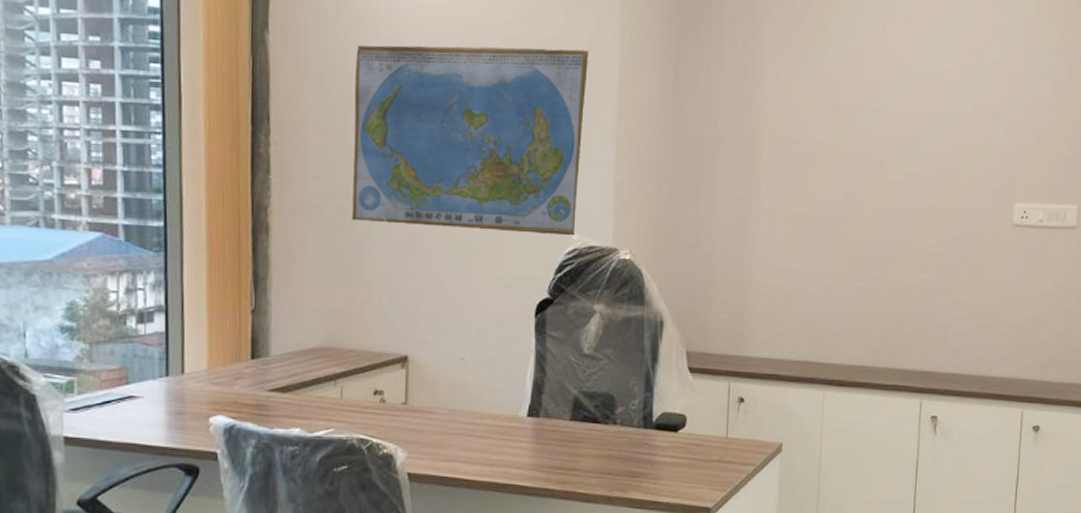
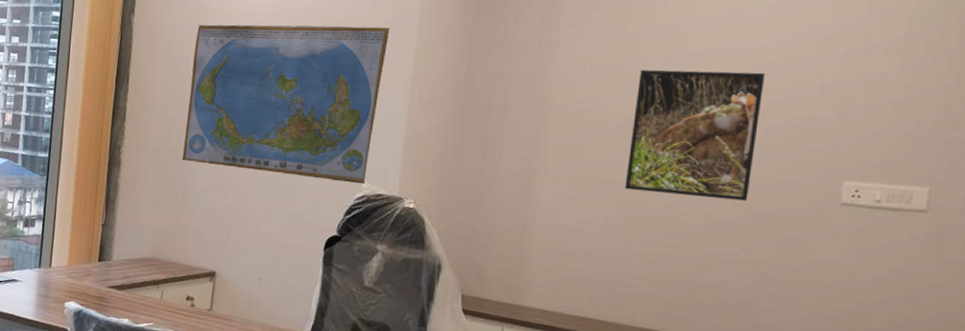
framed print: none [834,96,949,228] -> present [624,69,766,201]

